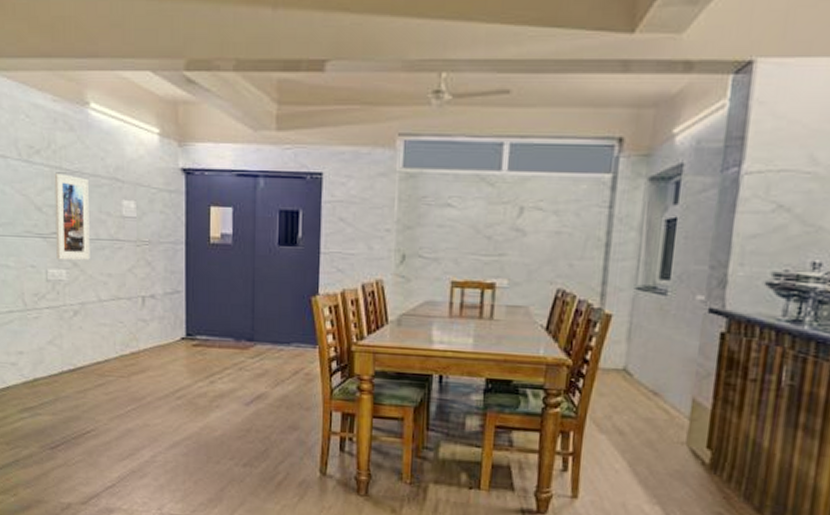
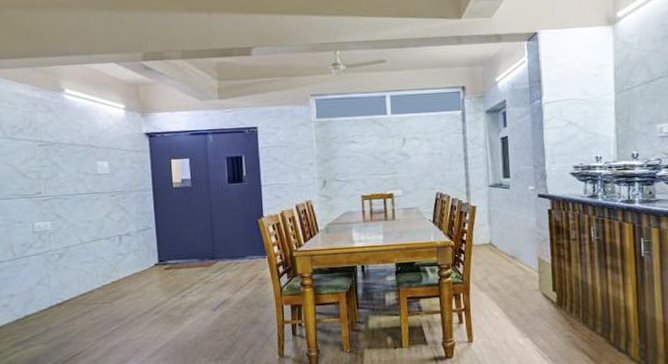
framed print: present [54,174,90,261] -> none [36,145,72,215]

